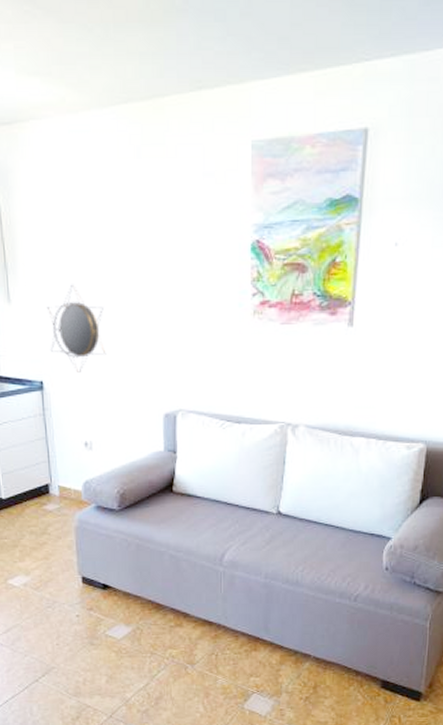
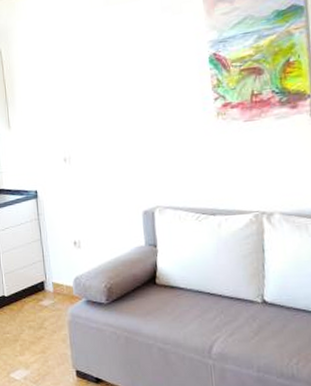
home mirror: present [46,284,106,373] -> none [39,108,89,181]

